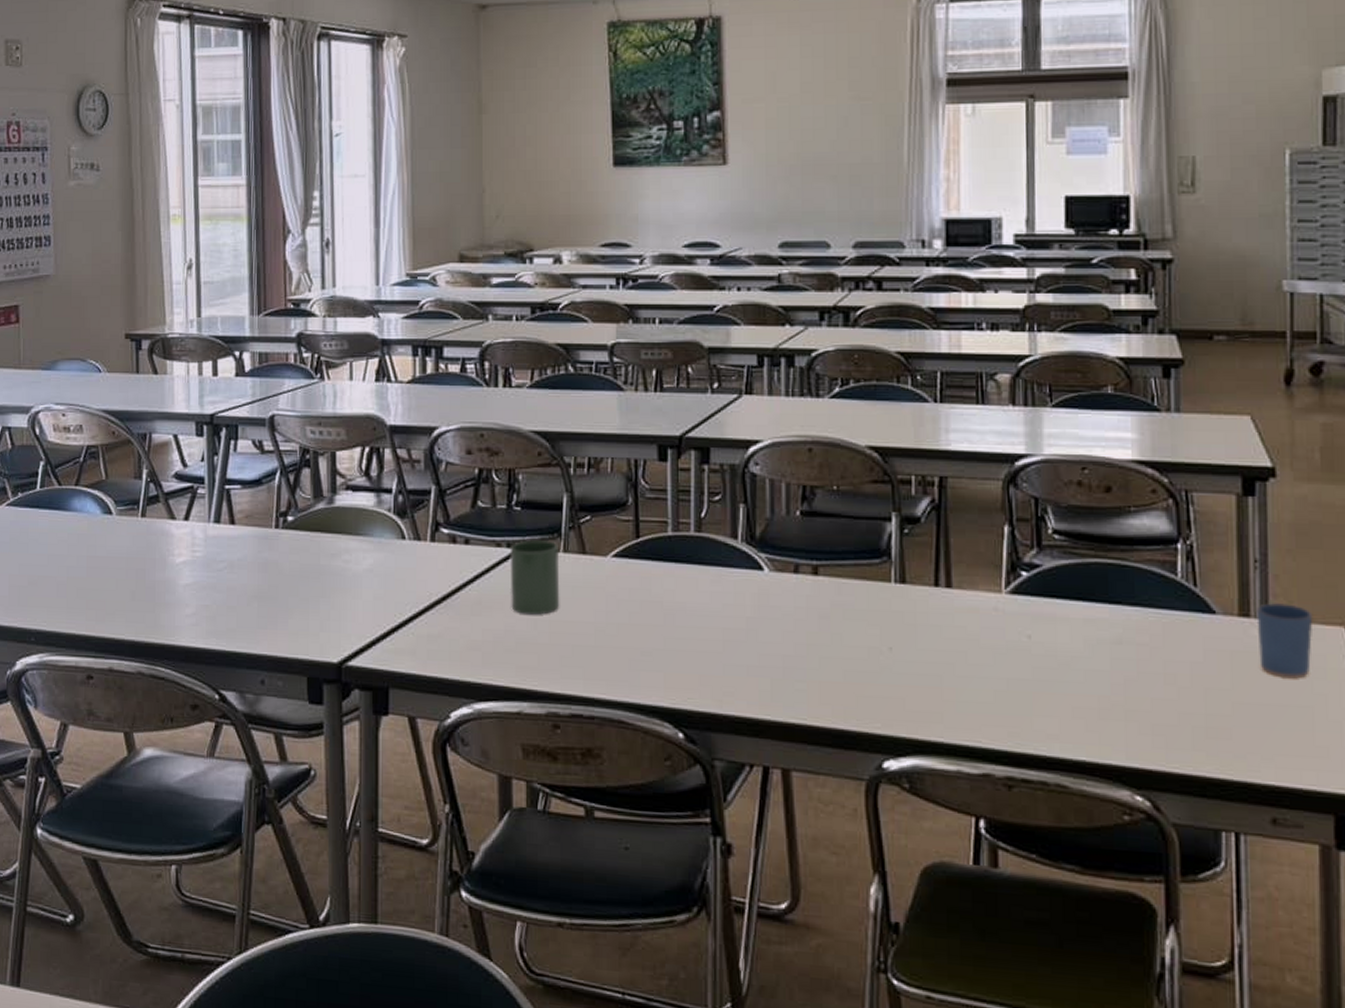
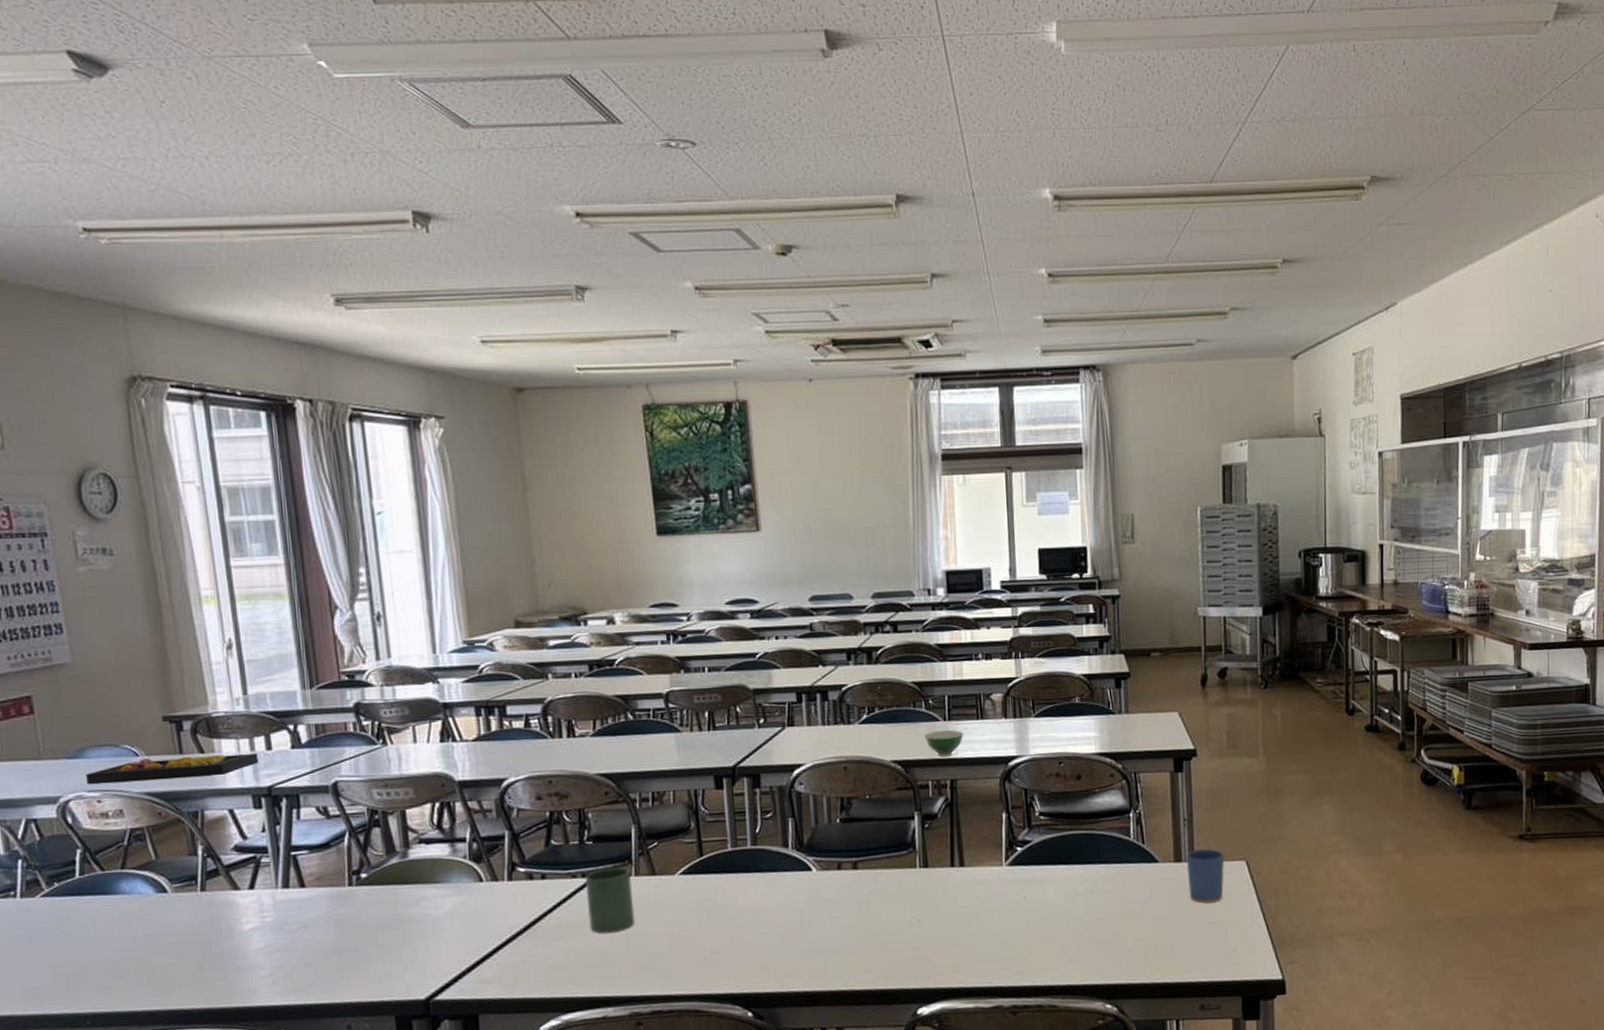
food tray: none [55,375,205,398] -> present [86,754,259,784]
bowl: none [909,414,959,447] -> present [924,730,964,757]

